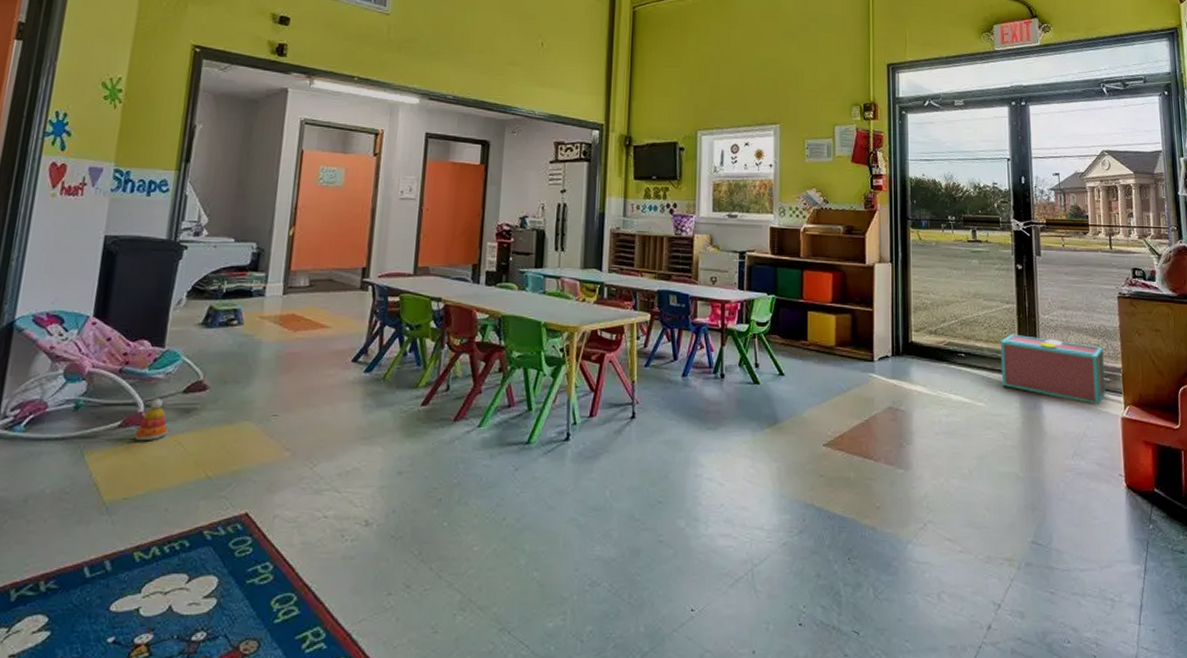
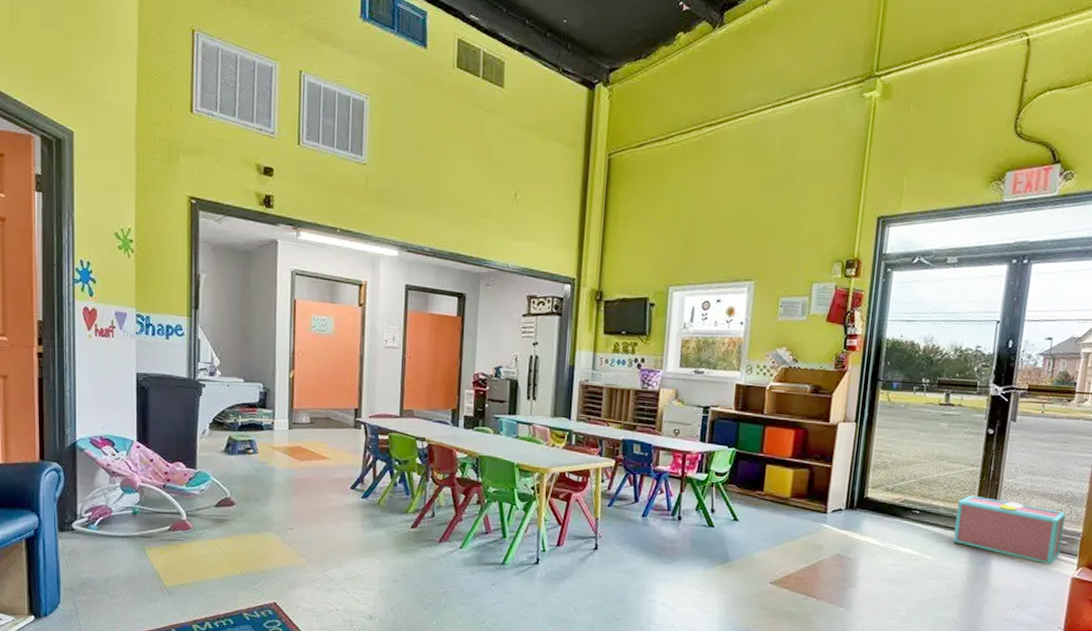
stacking toy: present [133,398,168,441] -> none [180,510,207,543]

